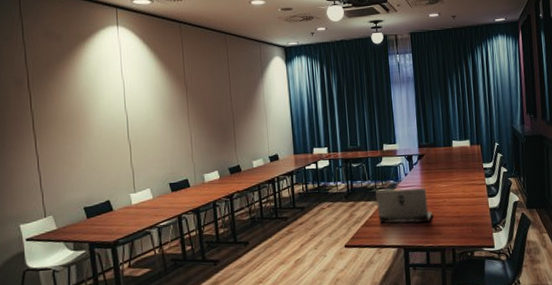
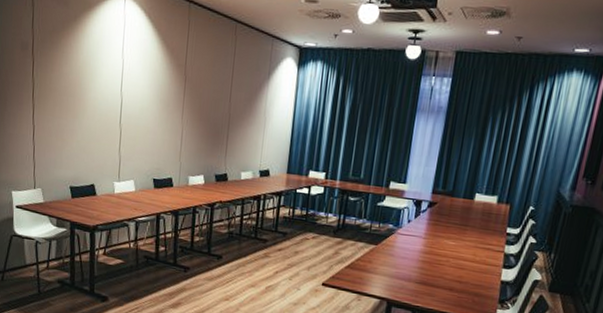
laptop: present [375,188,432,224] -> none [366,231,430,280]

